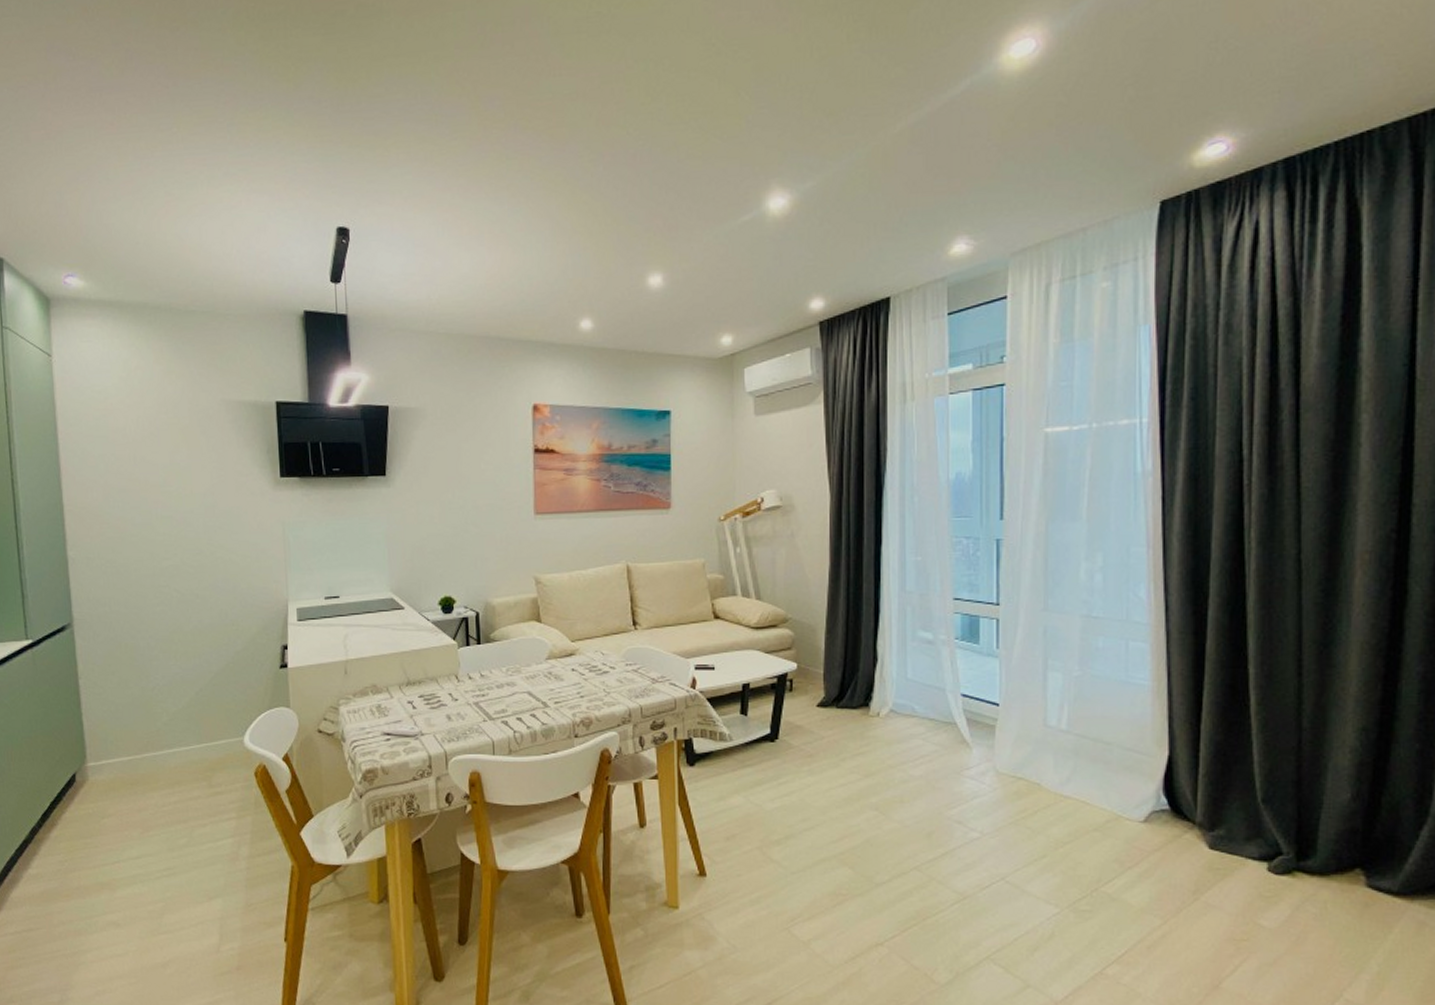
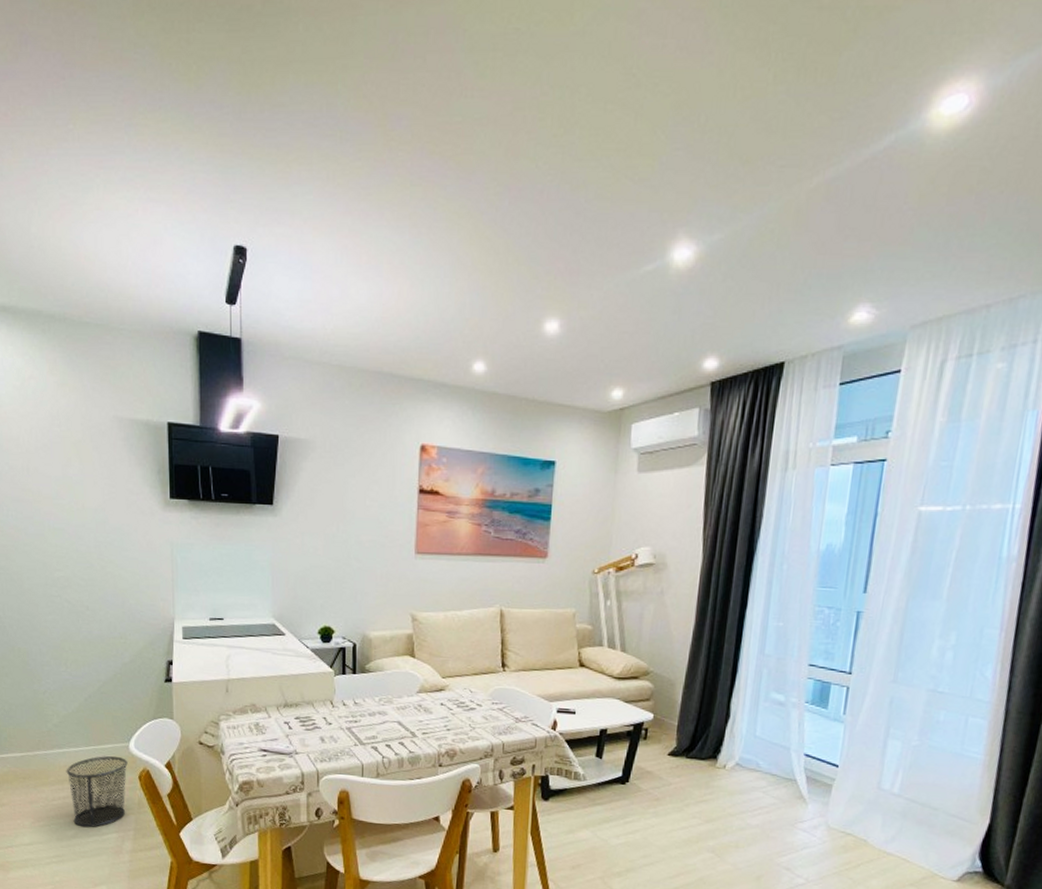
waste bin: none [176,752,243,834] -> present [66,756,128,828]

